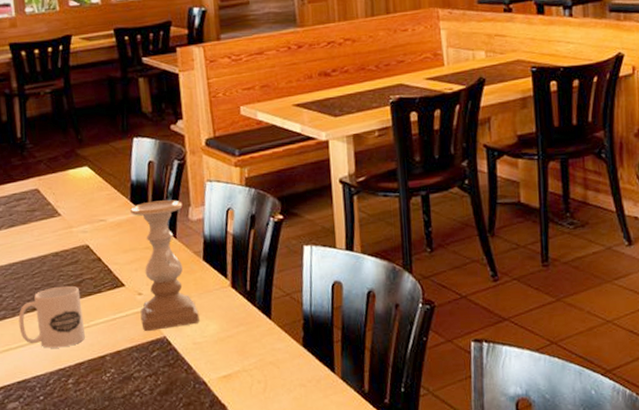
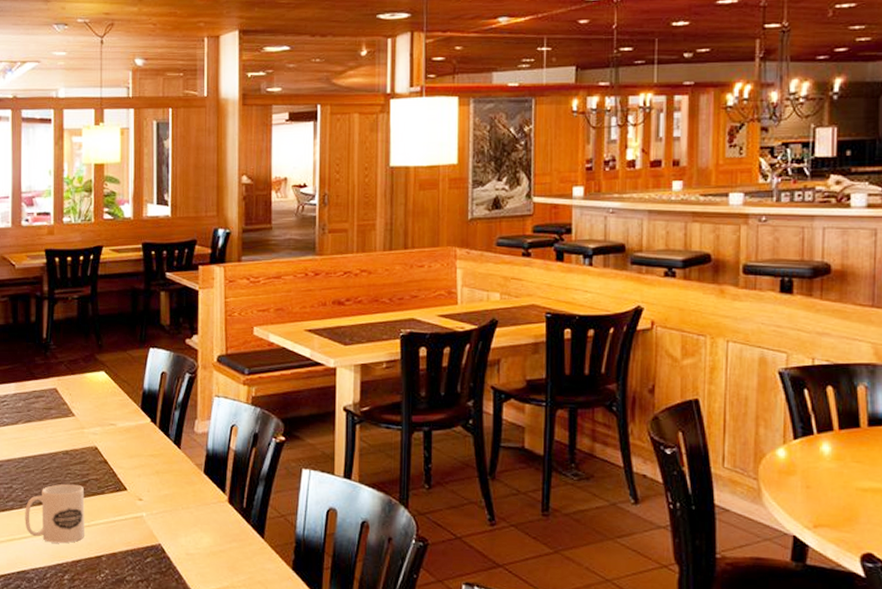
candle holder: present [129,200,200,331] -> none [139,411,194,537]

